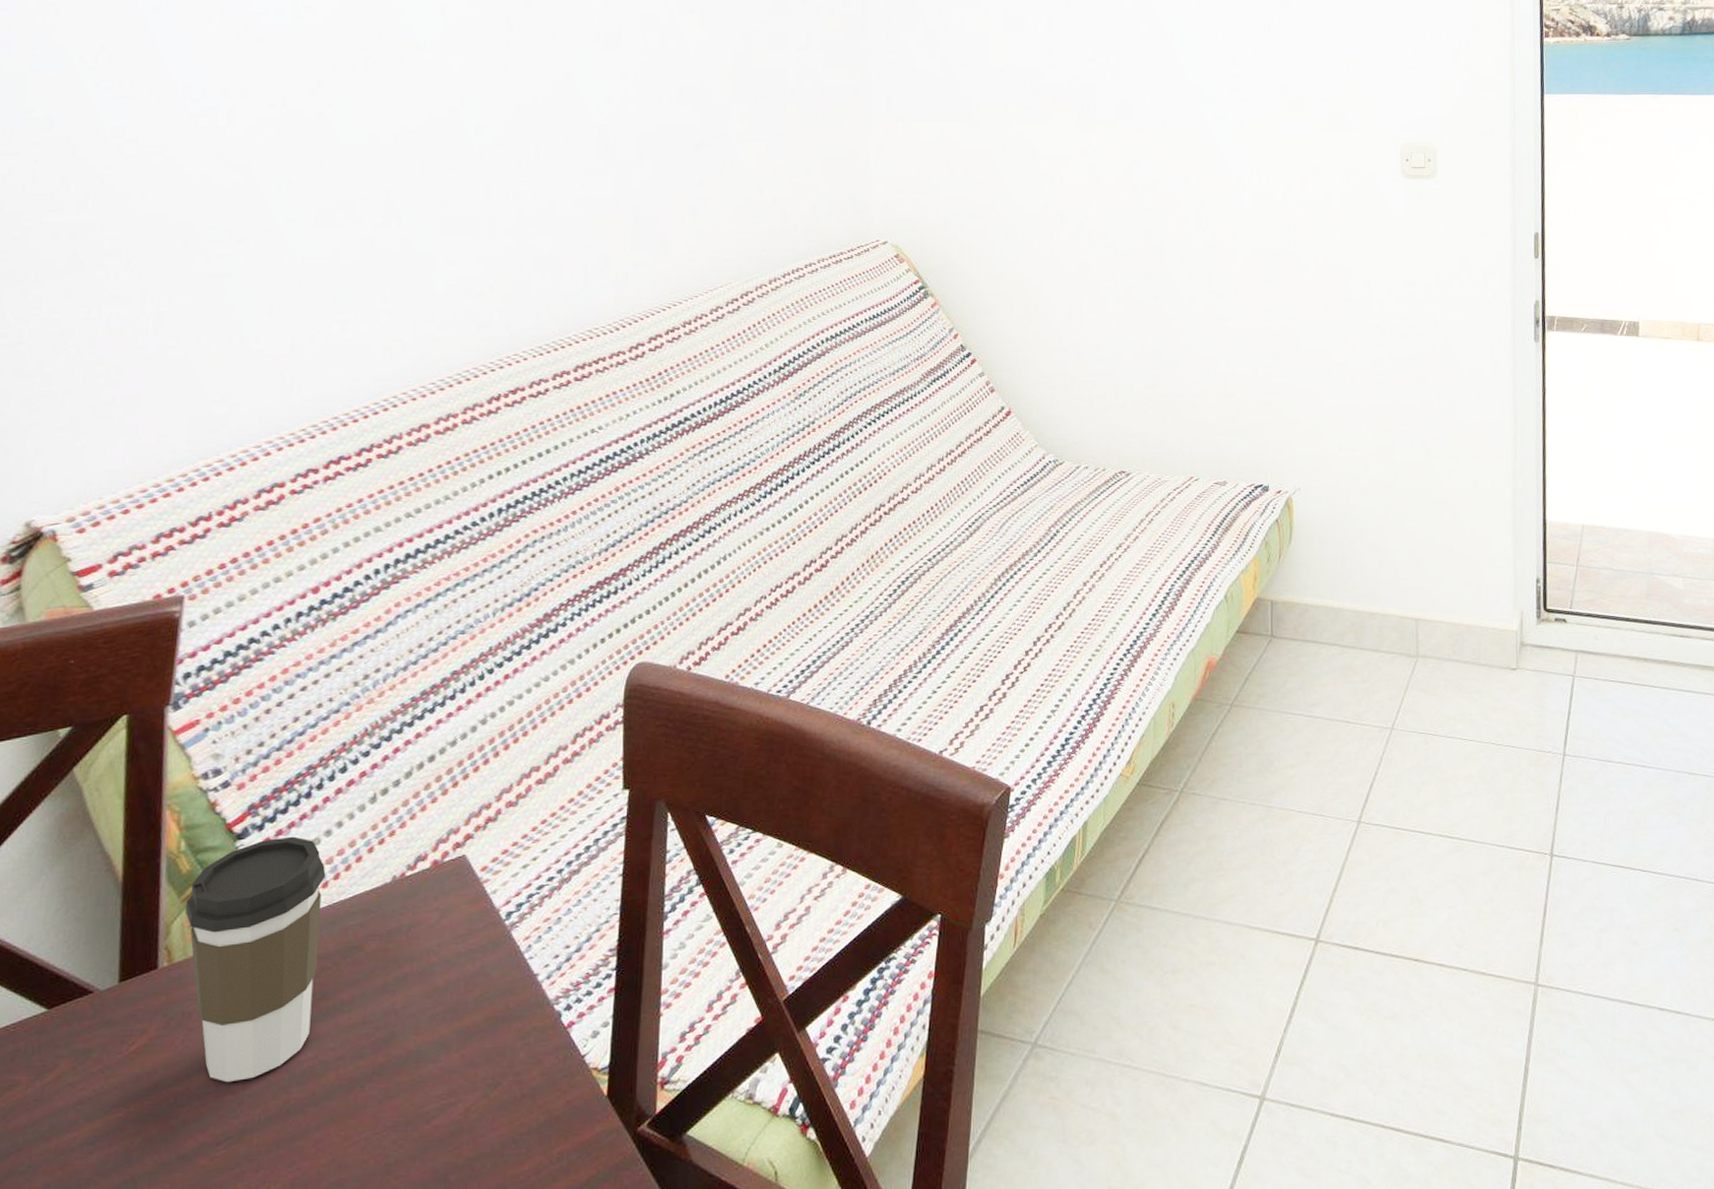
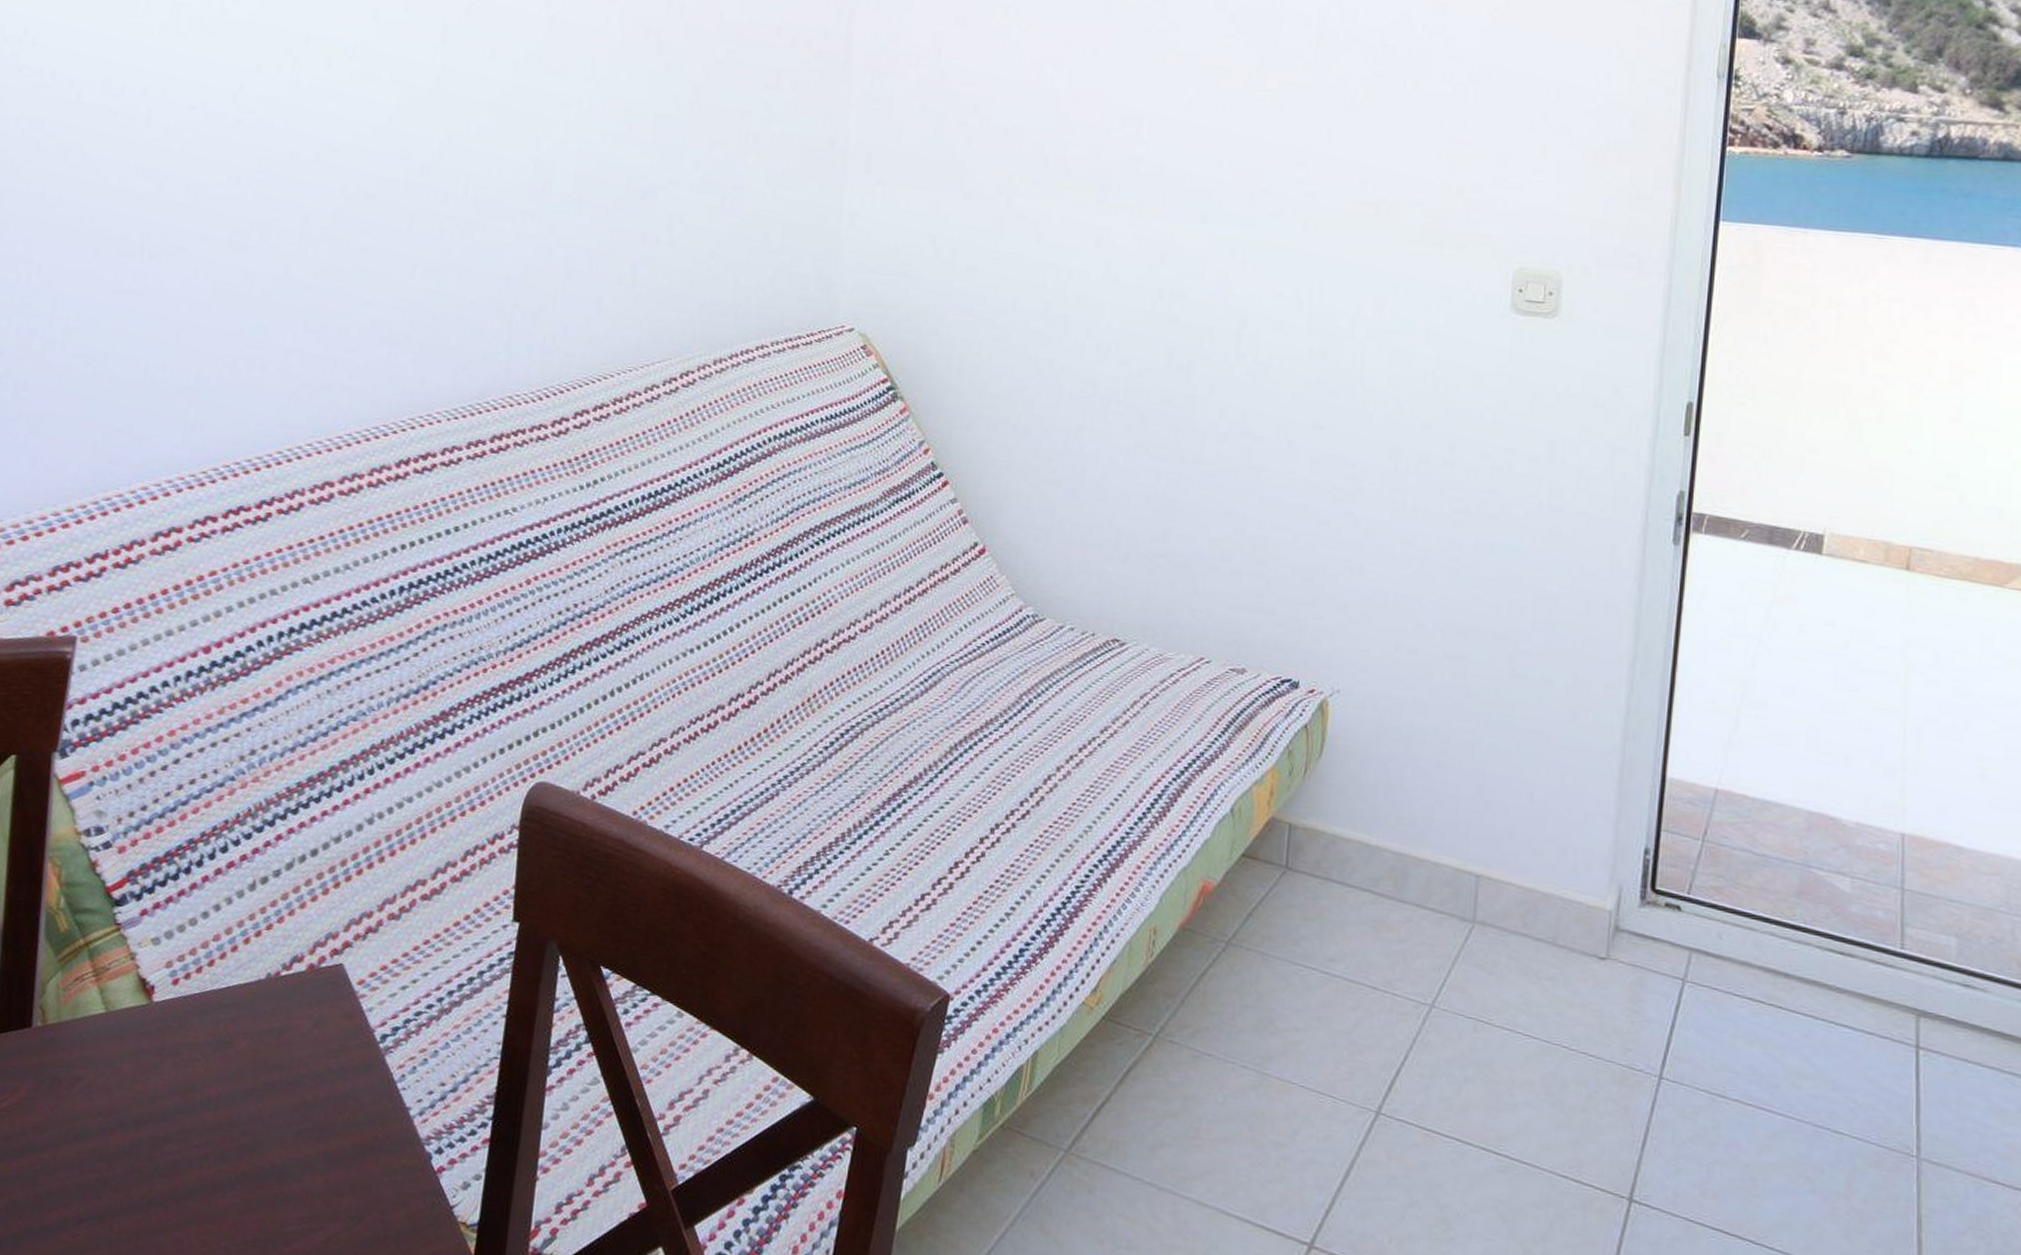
coffee cup: present [185,836,326,1083] -> none [61,910,201,1161]

